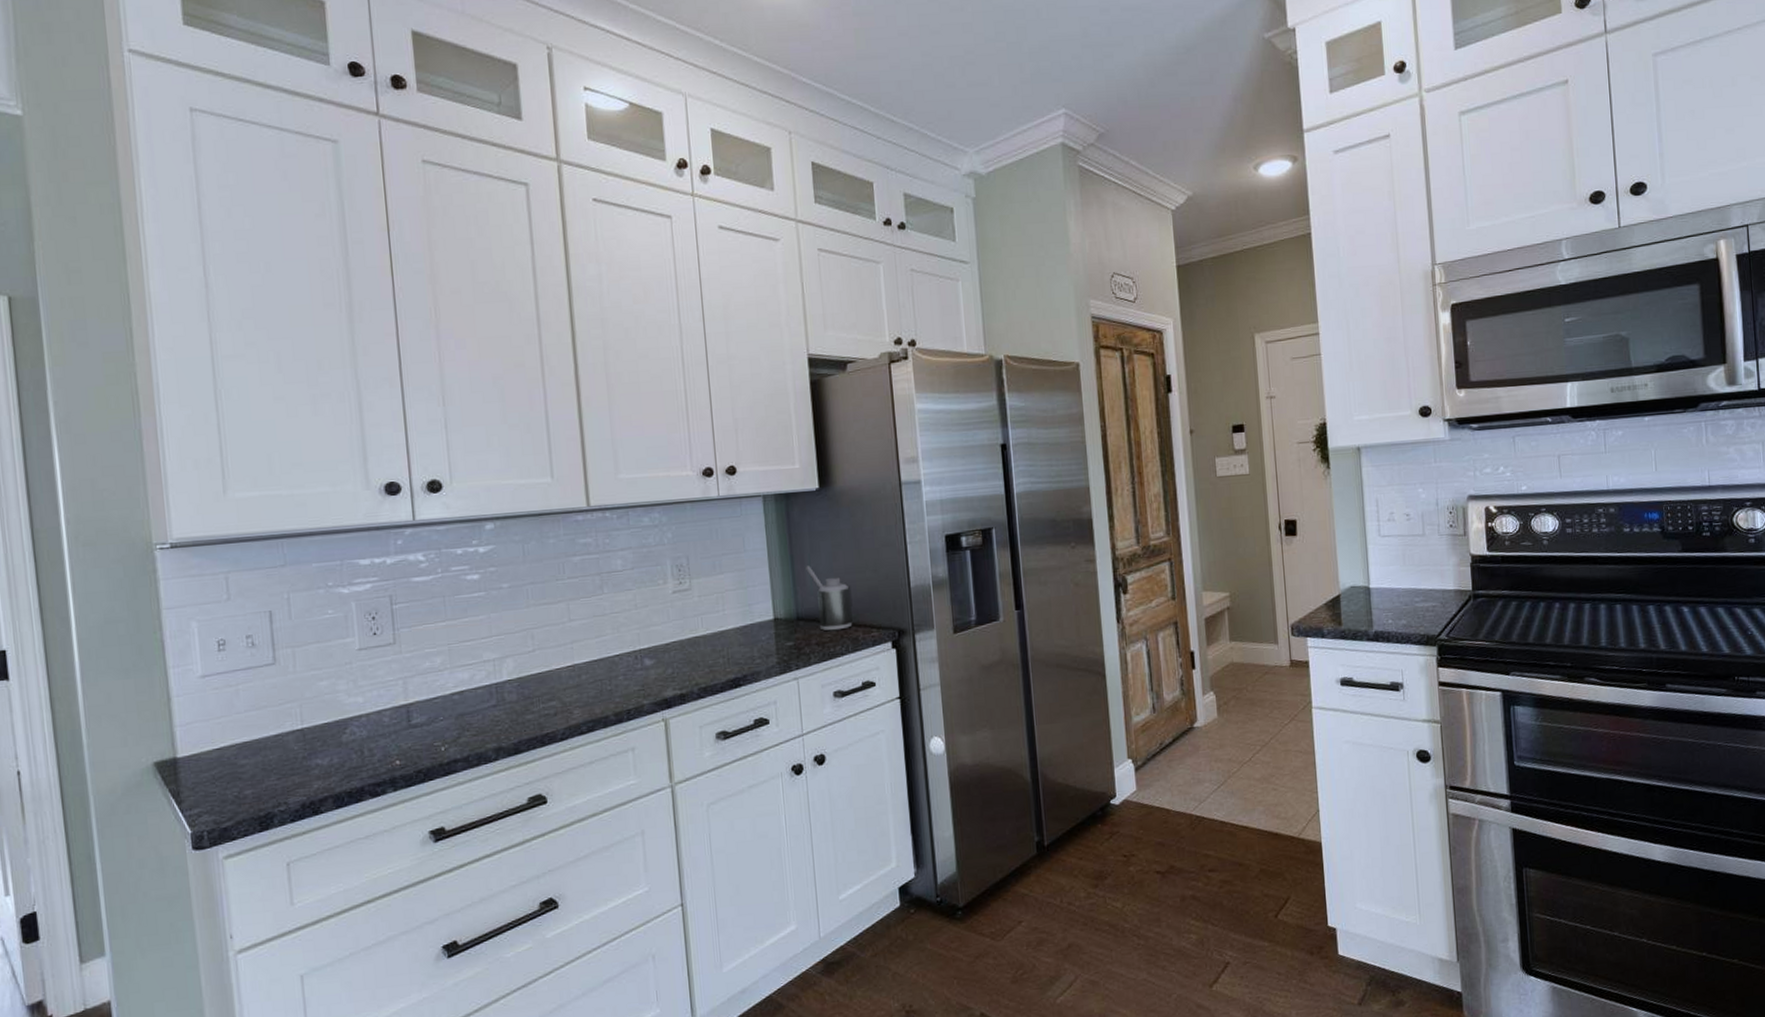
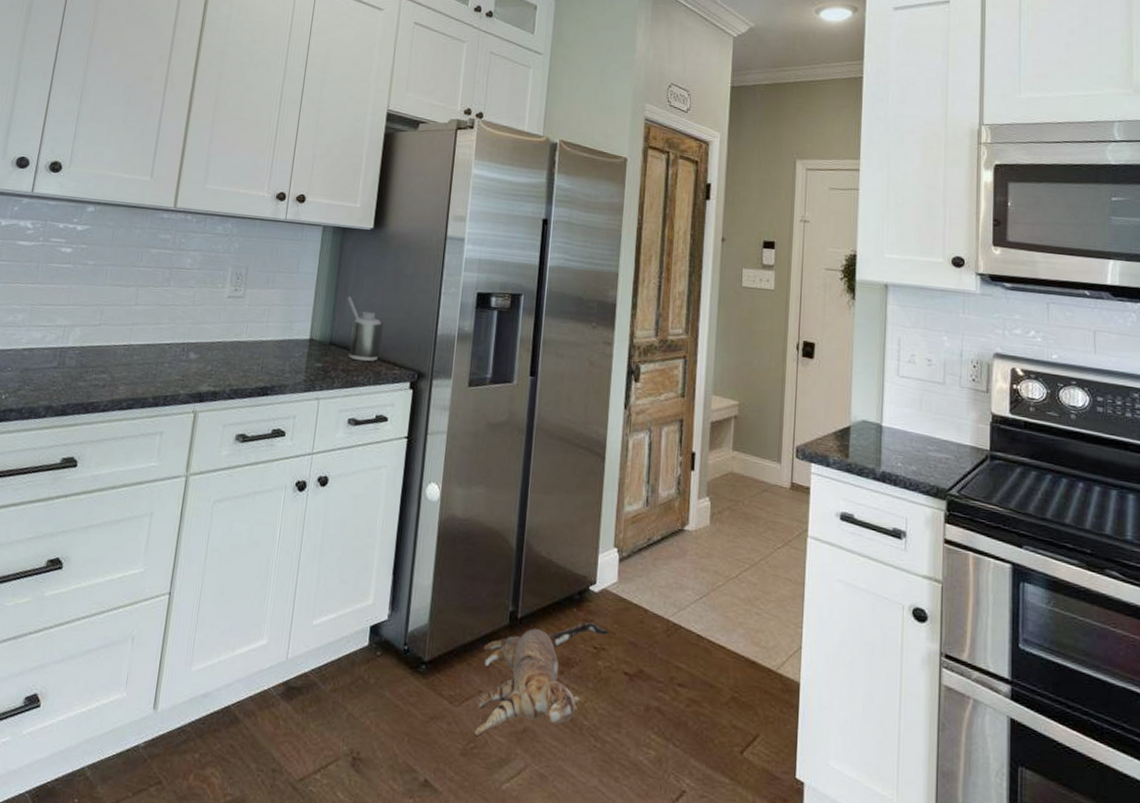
cat: none [1015,833,1136,962] -> present [473,622,609,736]

